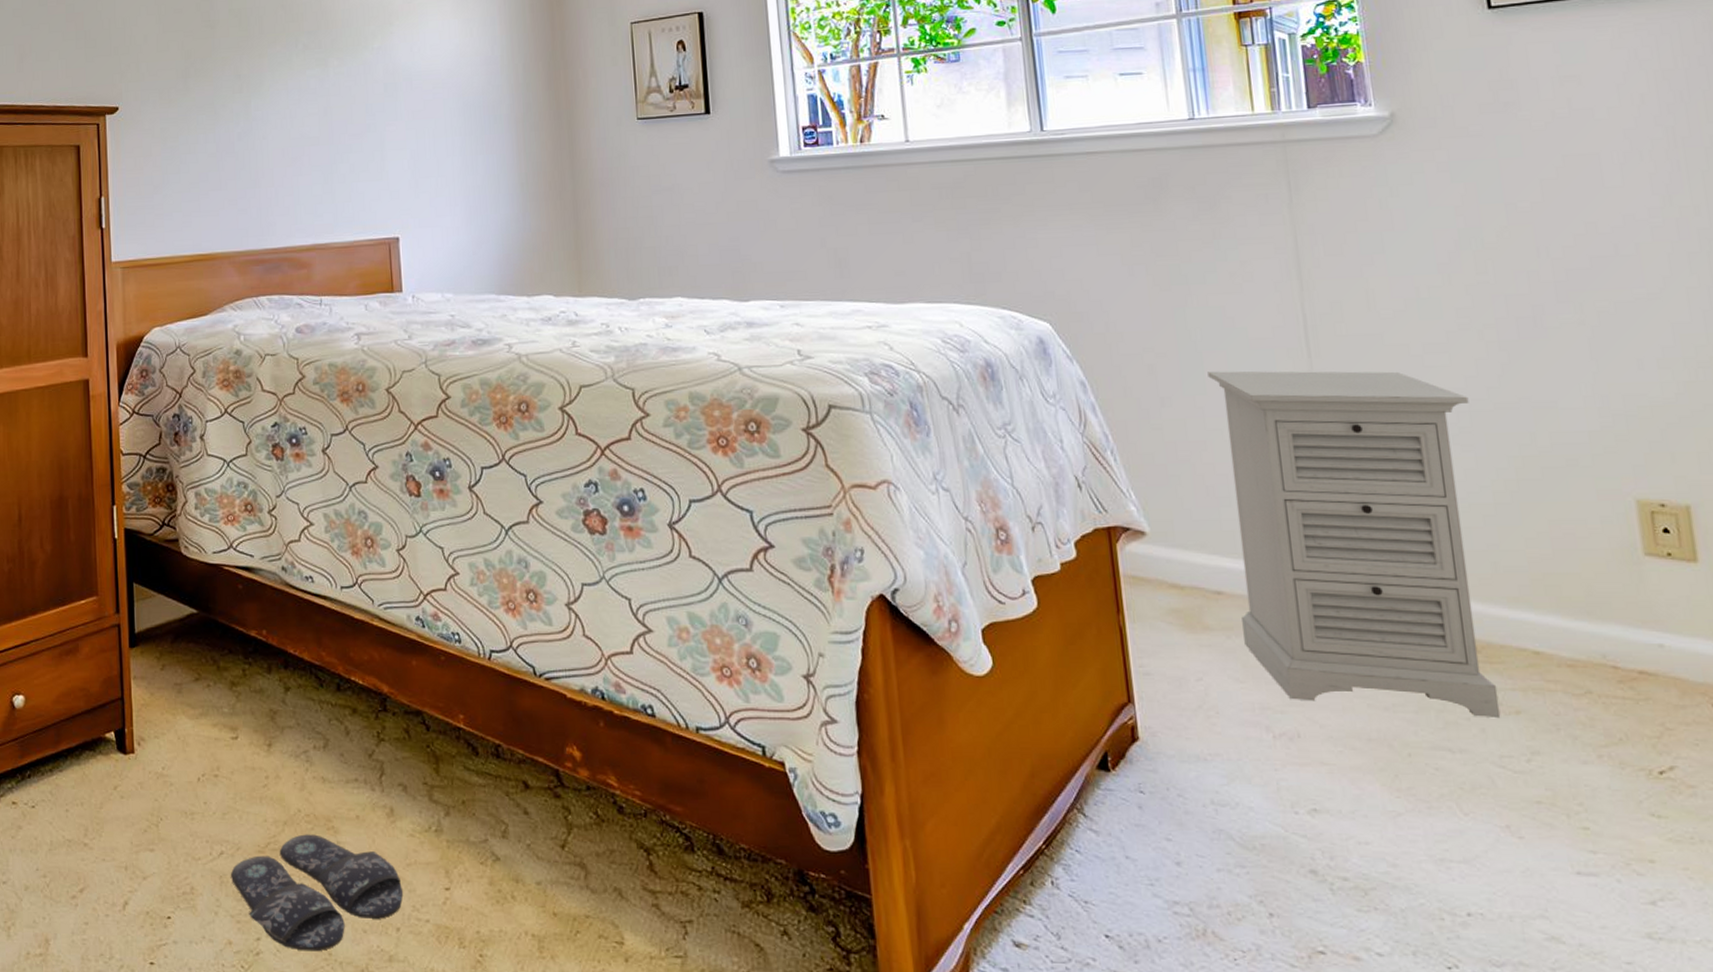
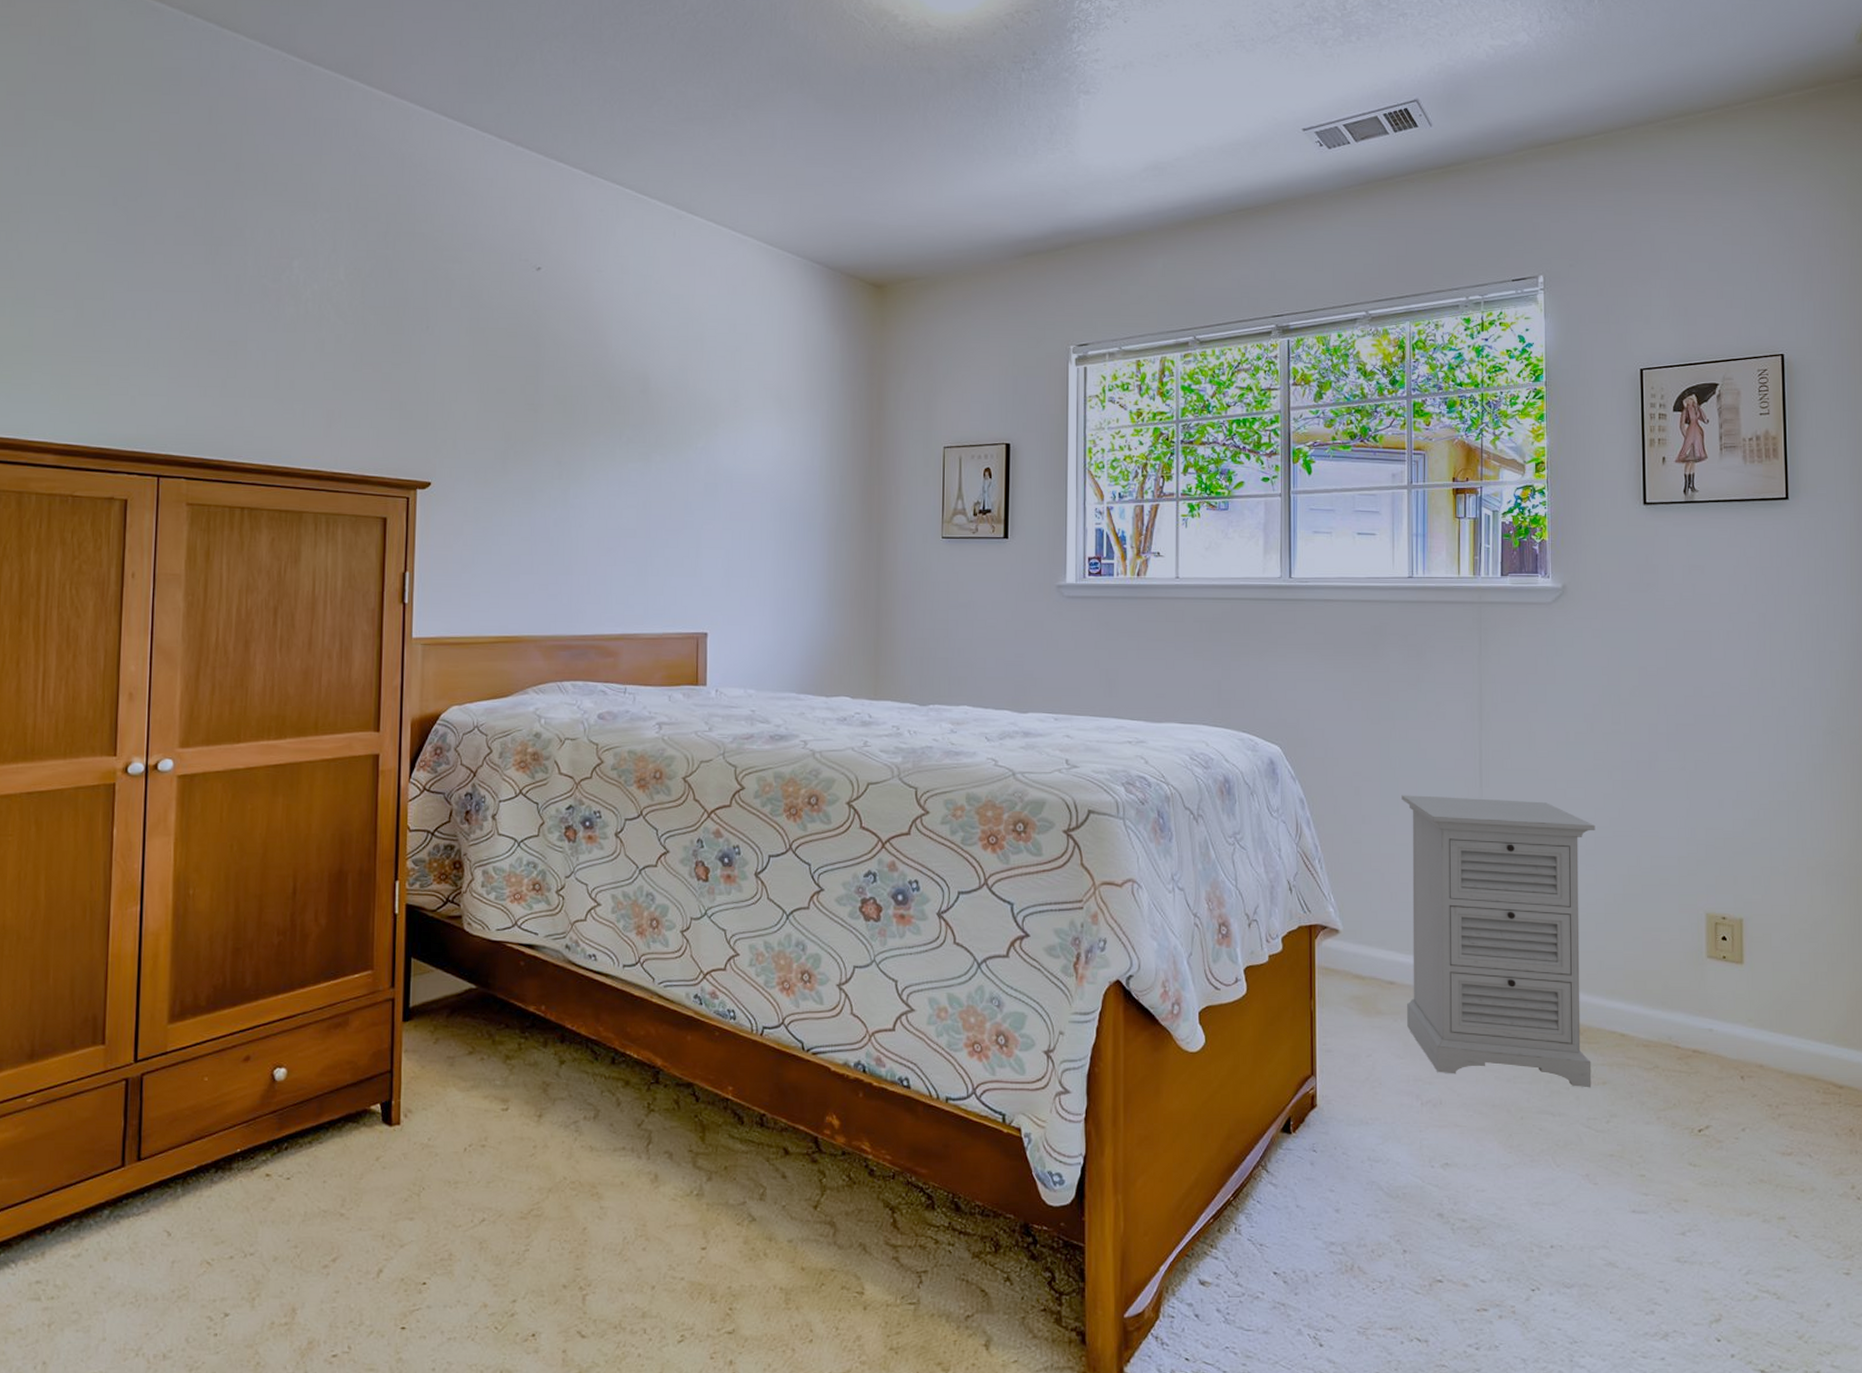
slippers: present [231,834,403,951] -> none [491,1200,660,1310]

